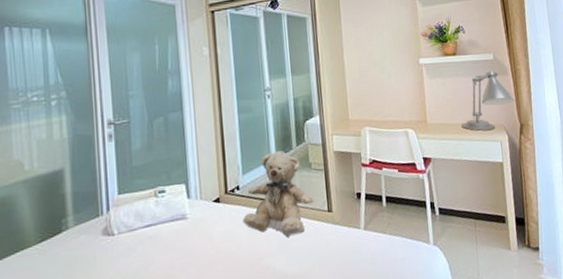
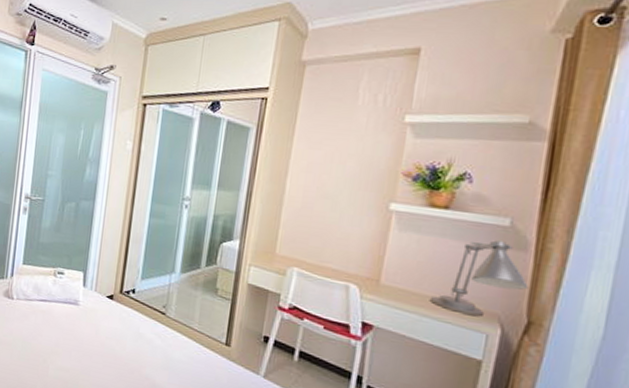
teddy bear: present [243,151,313,237] -> none [131,265,212,358]

